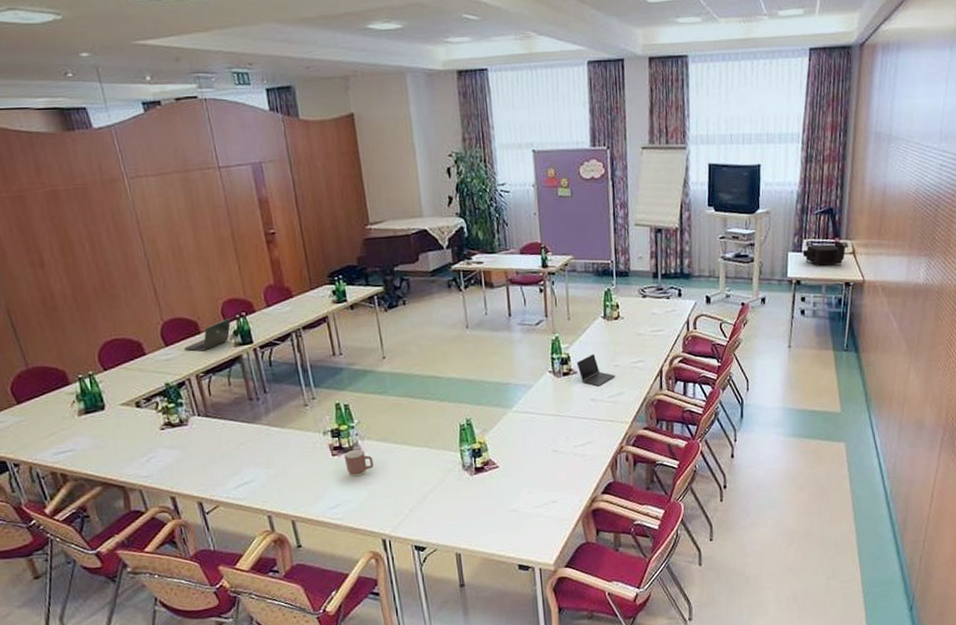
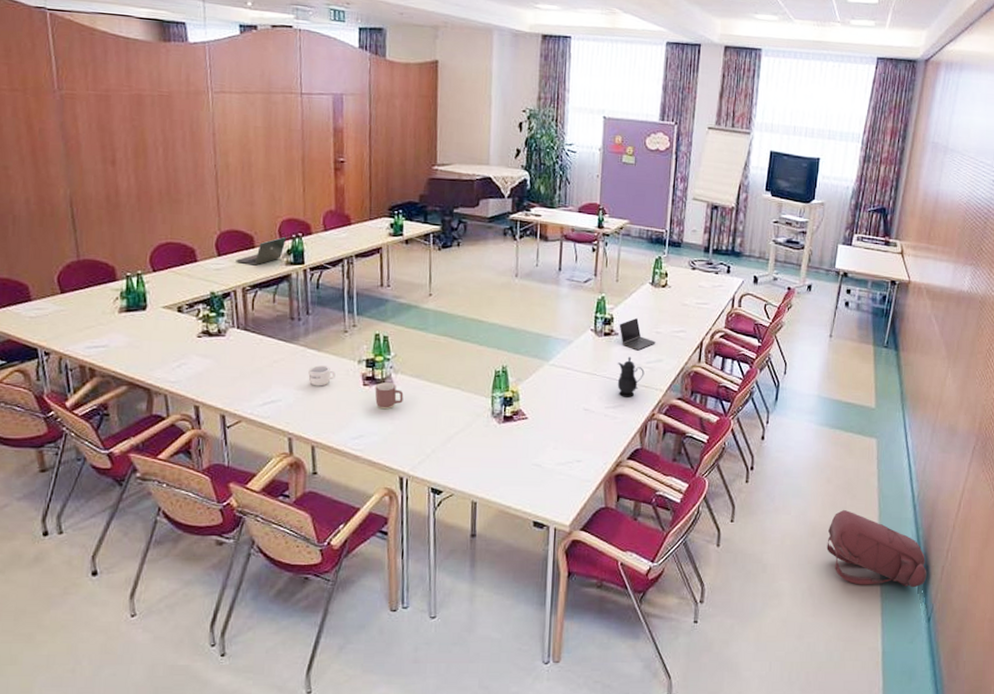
mug: none [276,441,303,463] -> present [308,365,335,387]
coffeepot: none [579,393,608,434] -> present [617,356,645,397]
projector: present [802,242,846,267] -> none [852,240,895,264]
backpack: none [806,514,907,585] -> present [826,509,928,588]

